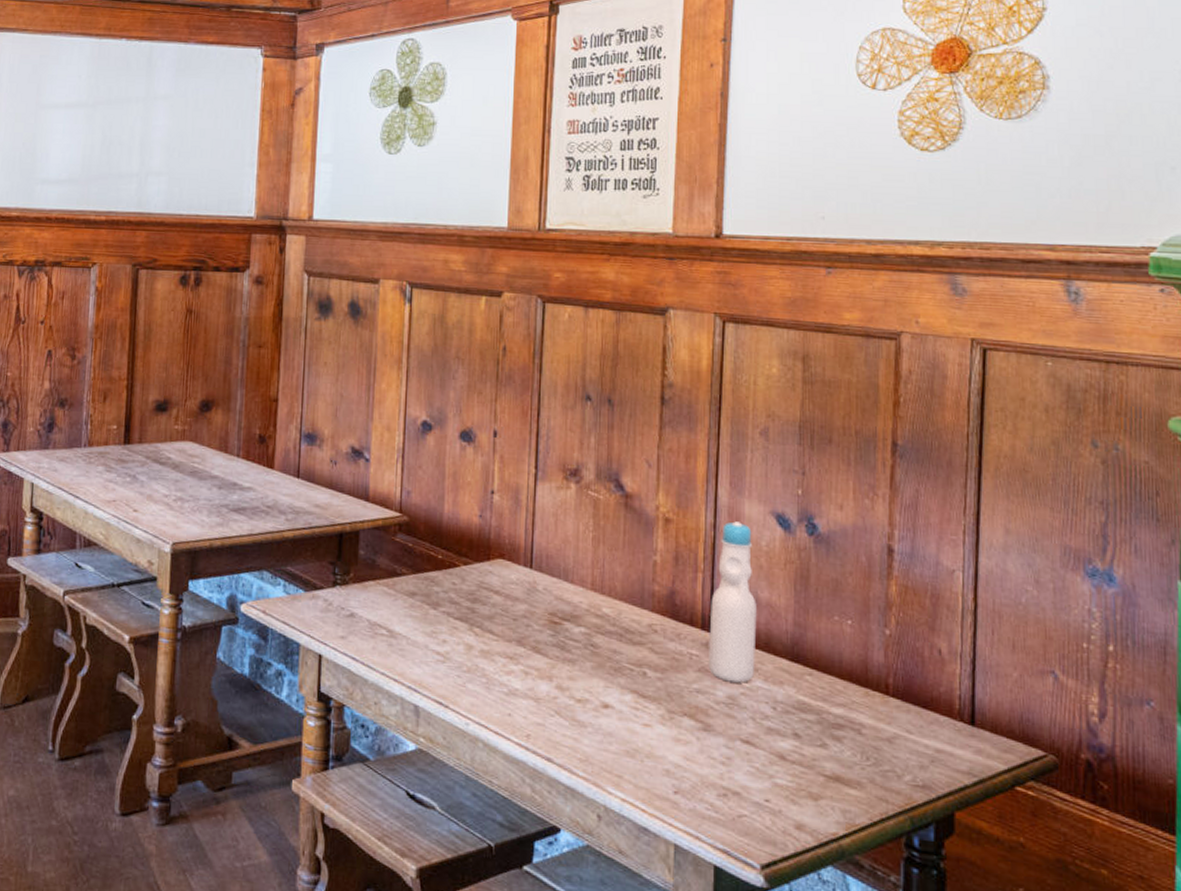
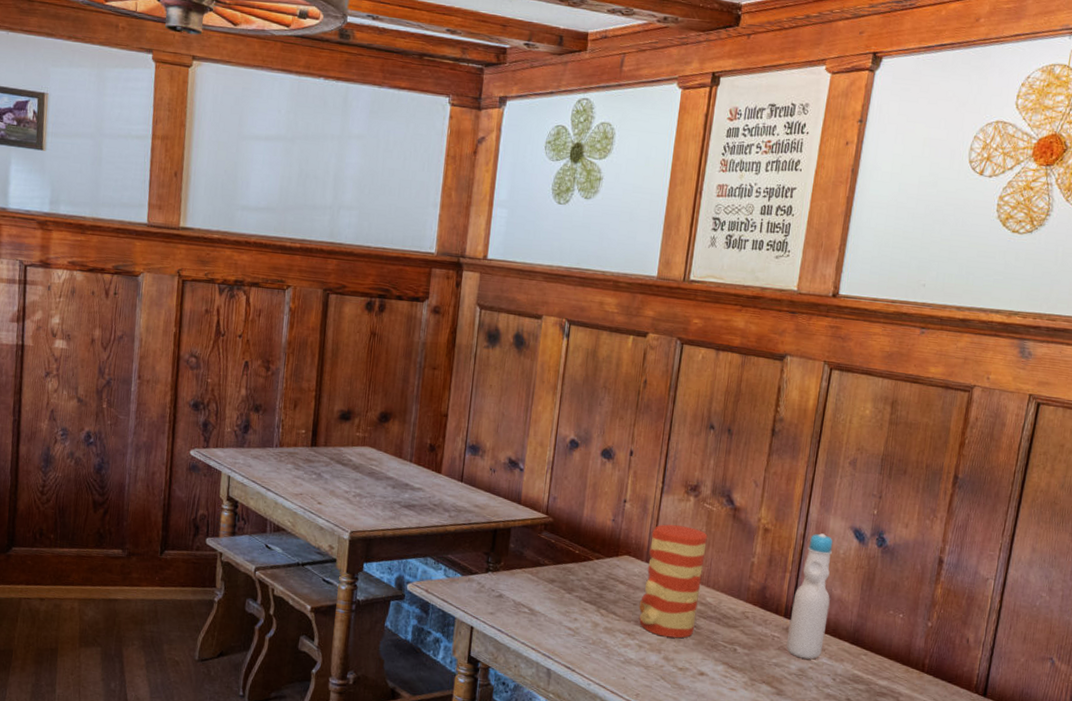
vase: none [520,518,596,661] -> present [638,524,708,639]

